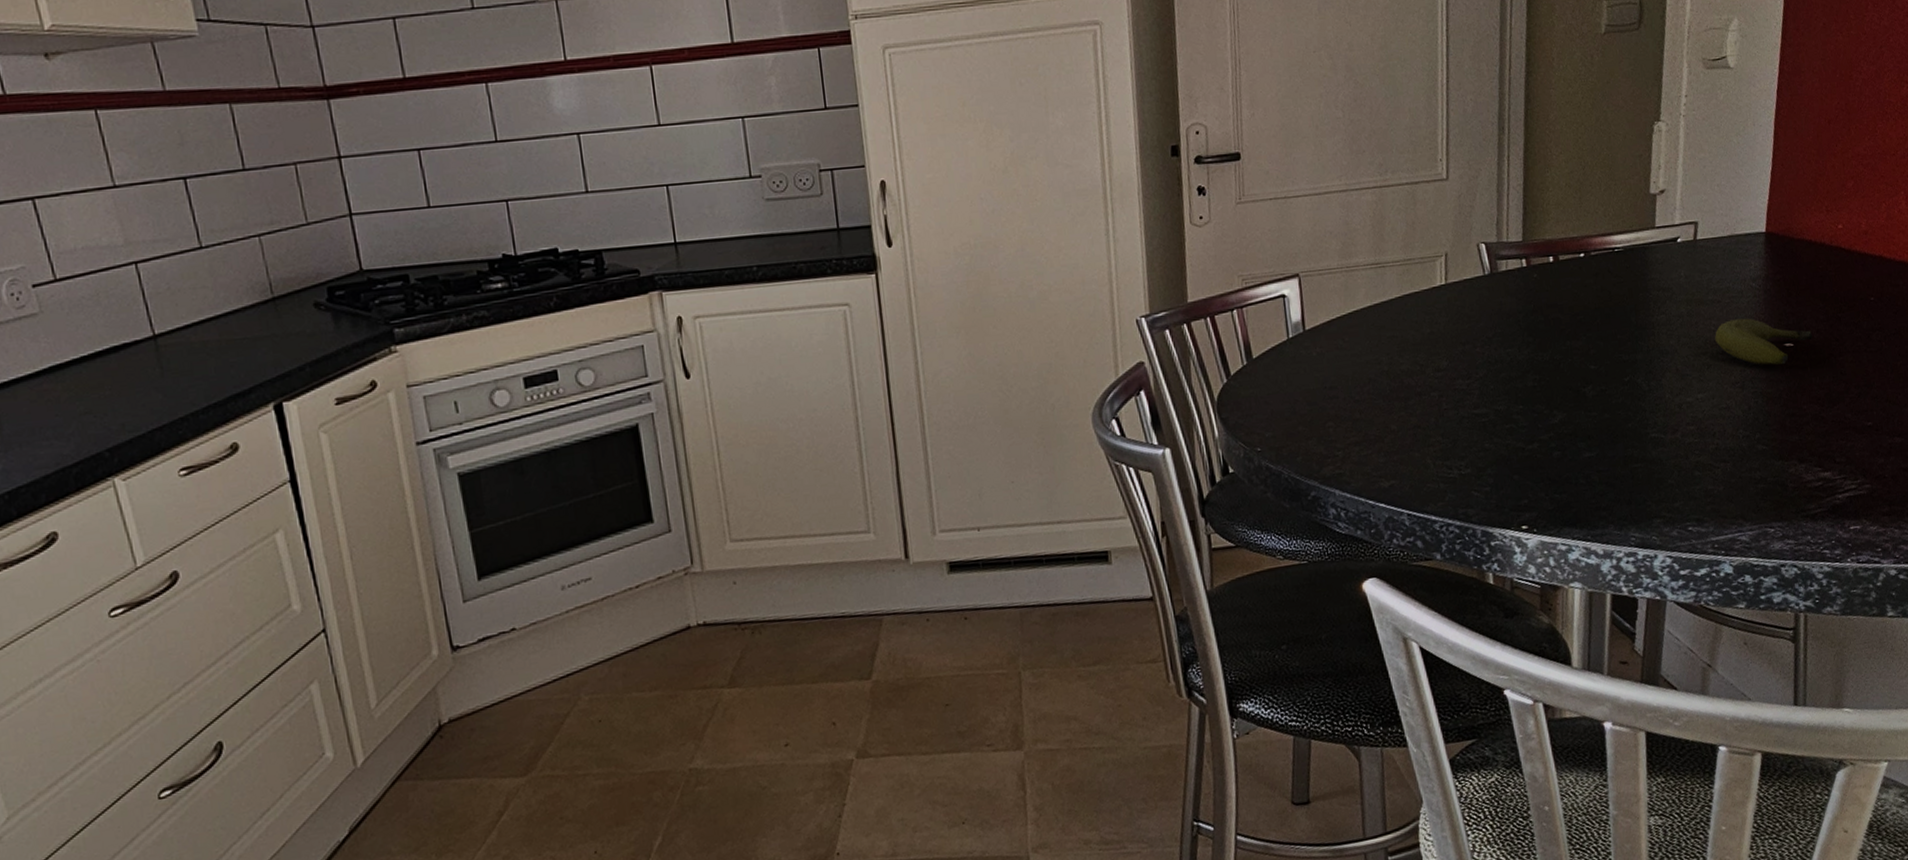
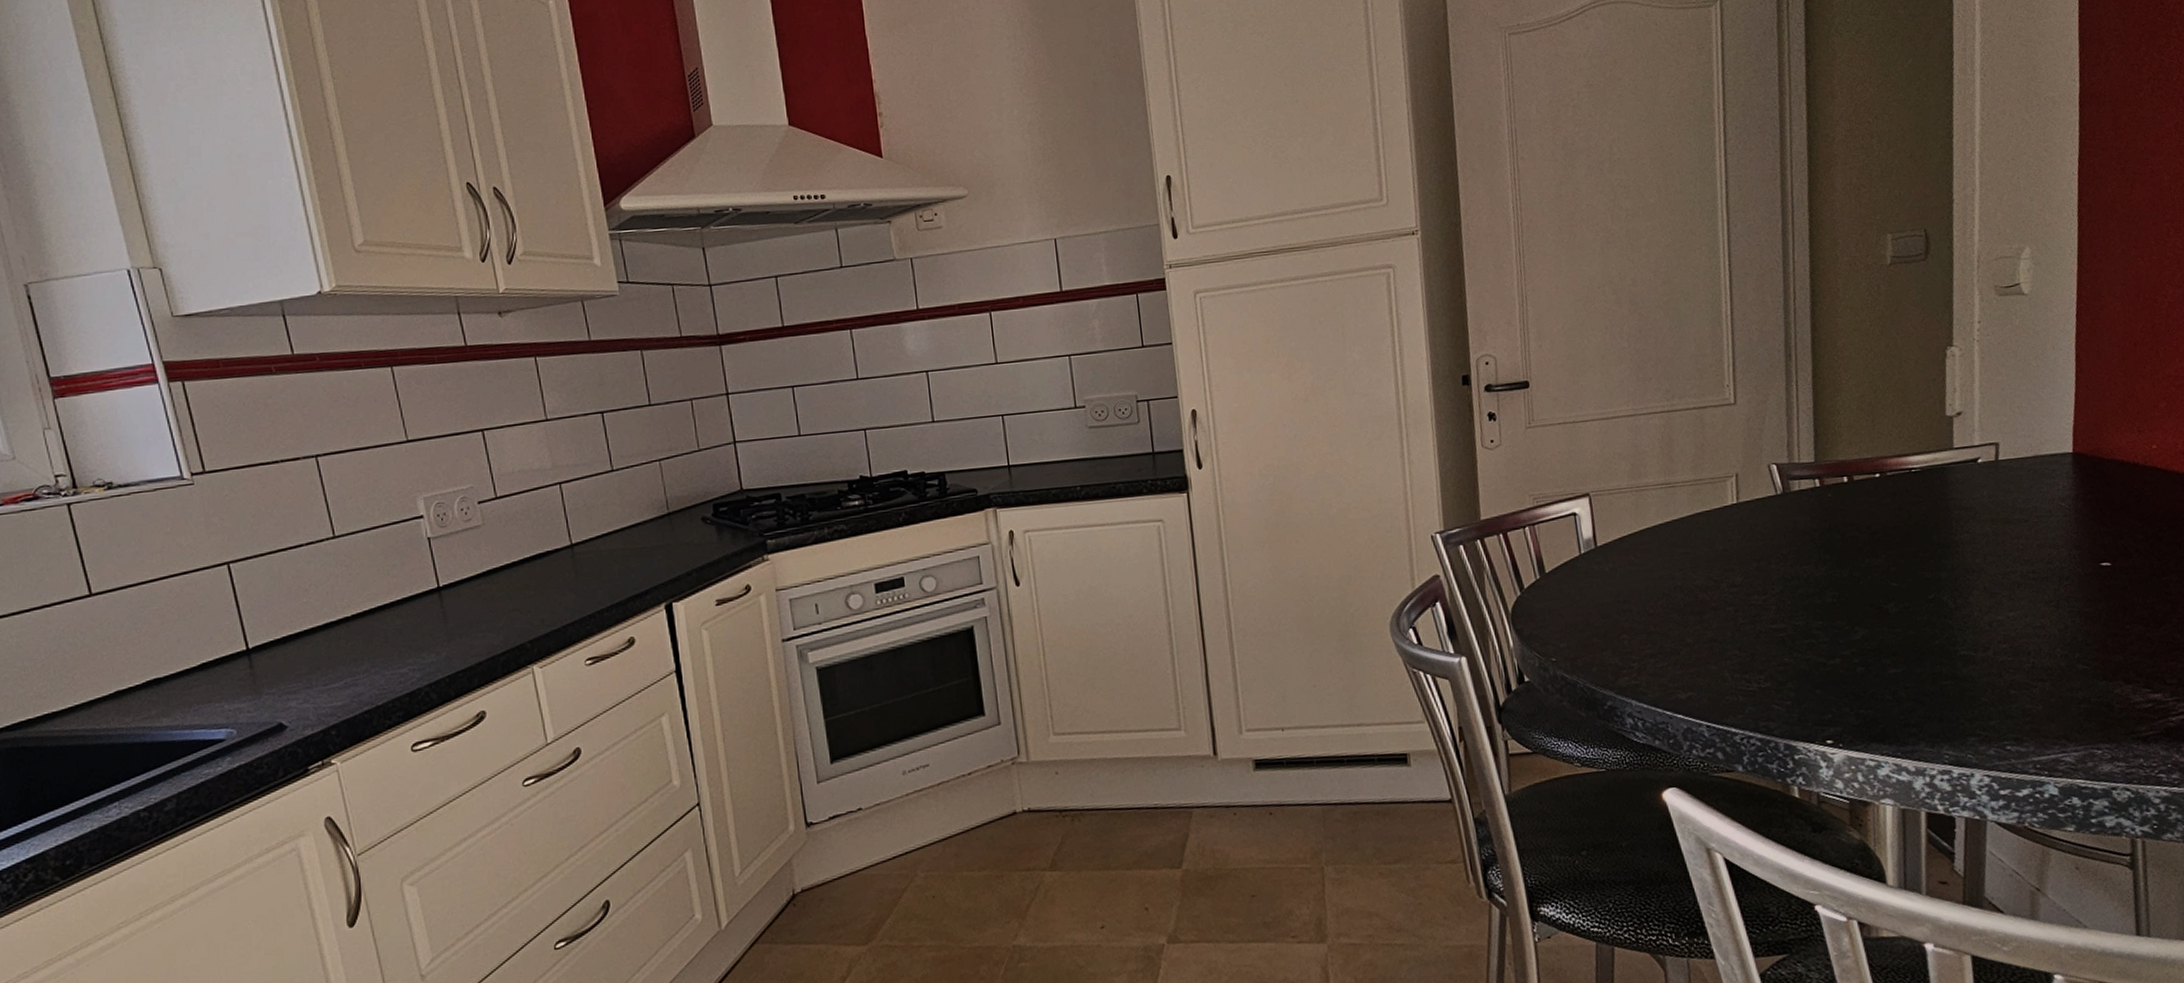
fruit: present [1715,318,1813,365] -> none [2024,537,2132,584]

